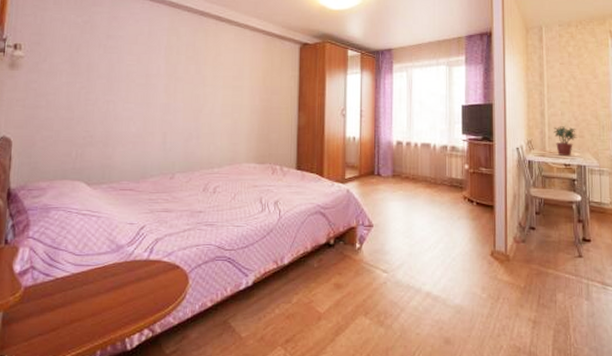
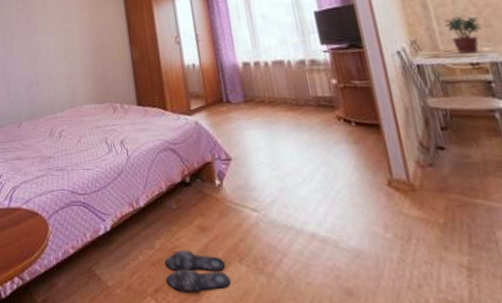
slippers: none [298,305,354,343] -> present [165,250,231,293]

